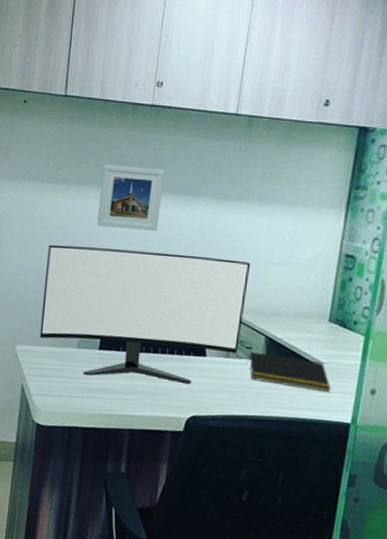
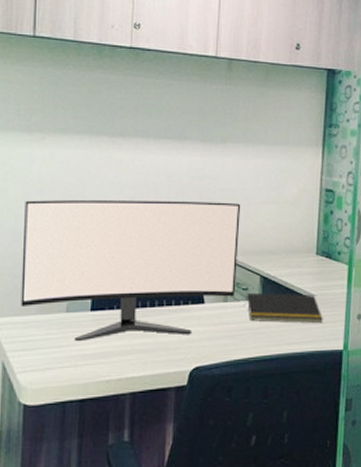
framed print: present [97,164,165,231] -> none [80,110,148,178]

